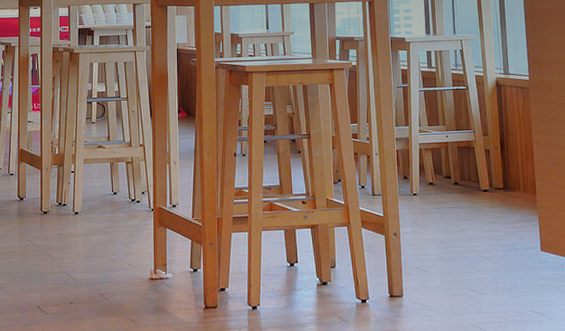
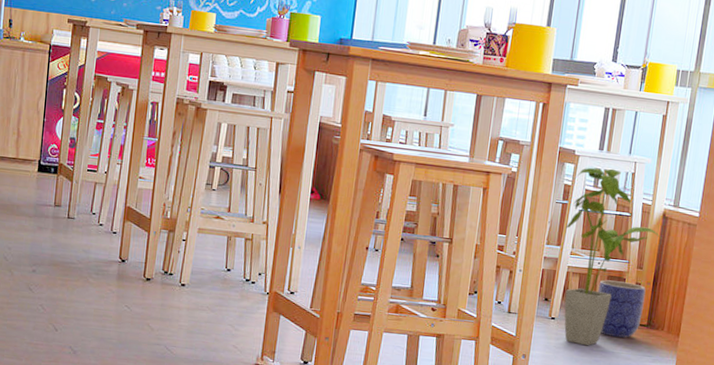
house plant: none [410,49,500,216] -> present [564,167,663,346]
planter: none [451,150,497,203] -> present [598,279,646,338]

